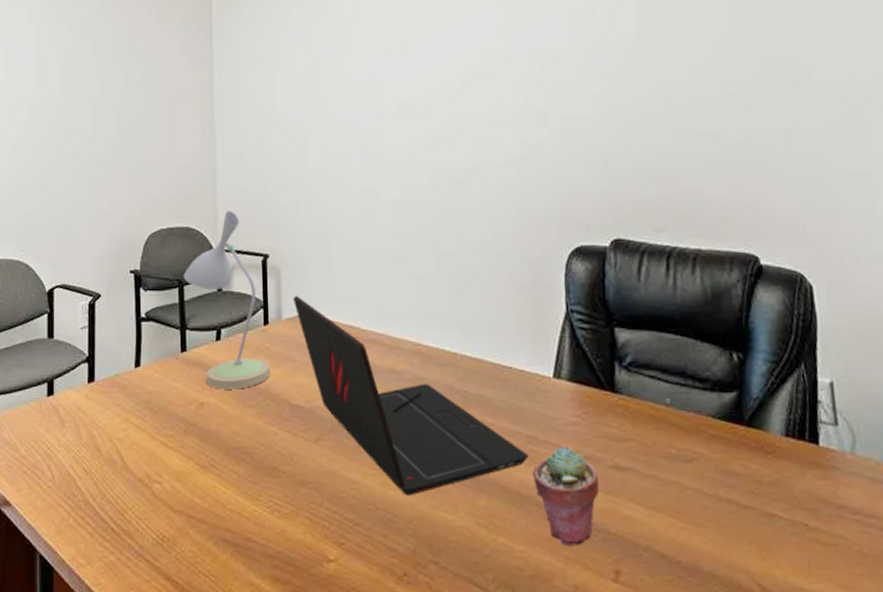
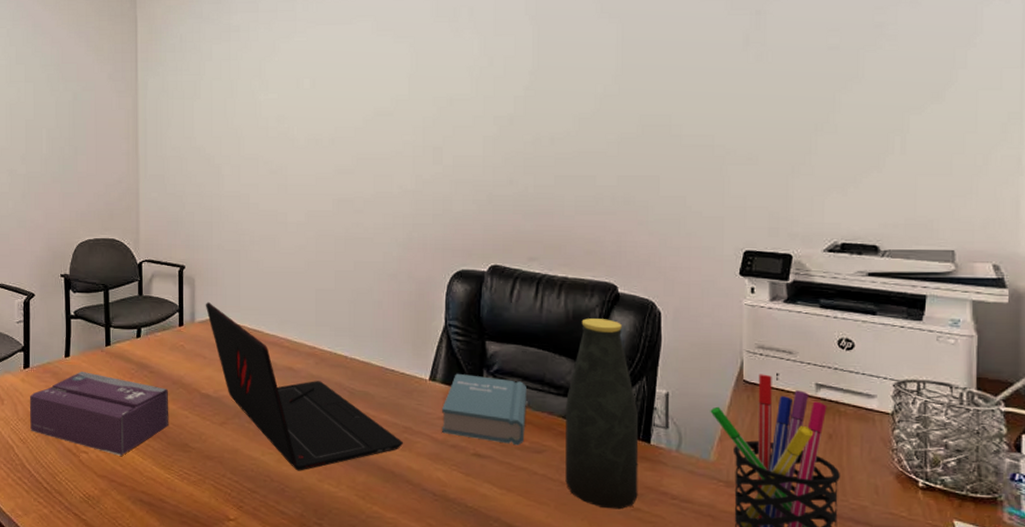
tissue box: none [94,384,255,485] -> present [29,372,169,456]
desk lamp: present [183,210,270,389] -> none [108,225,184,379]
potted succulent: present [532,447,599,546] -> none [405,437,461,516]
book: none [570,368,670,454] -> present [441,373,527,446]
bottle: none [714,296,812,530] -> present [565,318,639,510]

